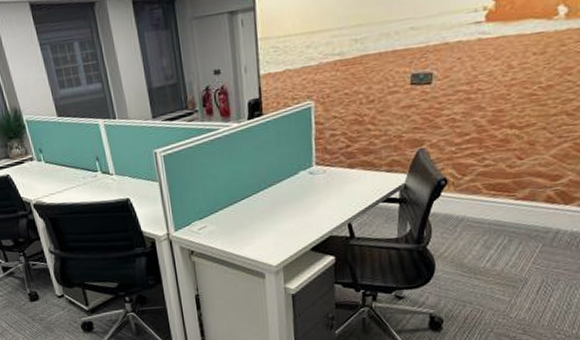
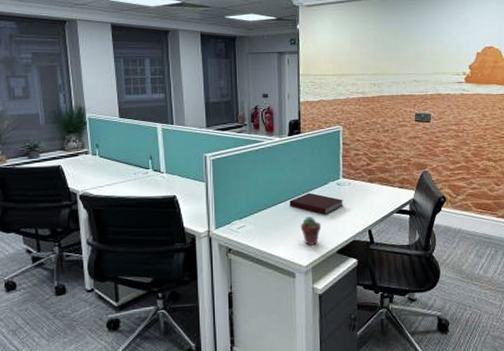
notebook: none [254,185,317,210] -> present [289,192,343,215]
potted succulent: none [267,211,293,244] -> present [300,216,322,245]

